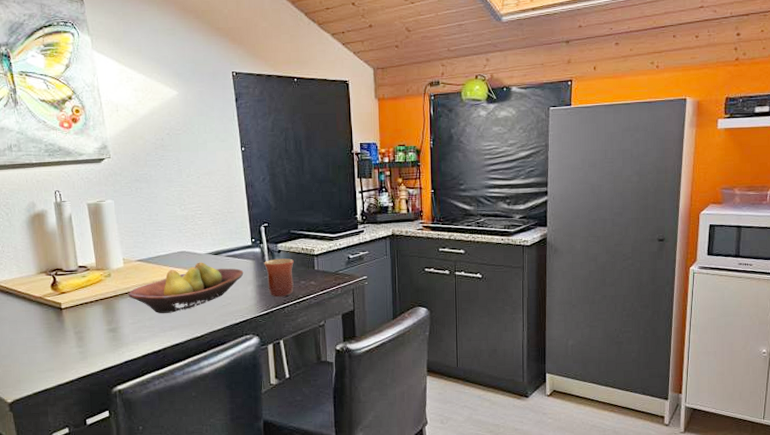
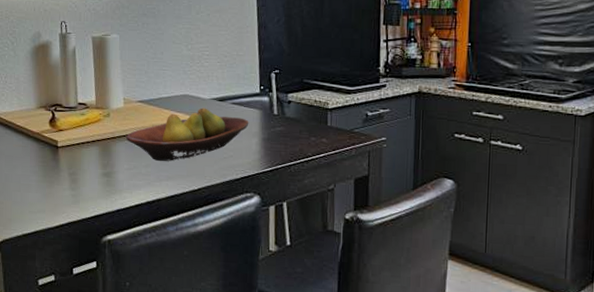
mug: present [264,258,294,297] -> none [272,110,305,154]

